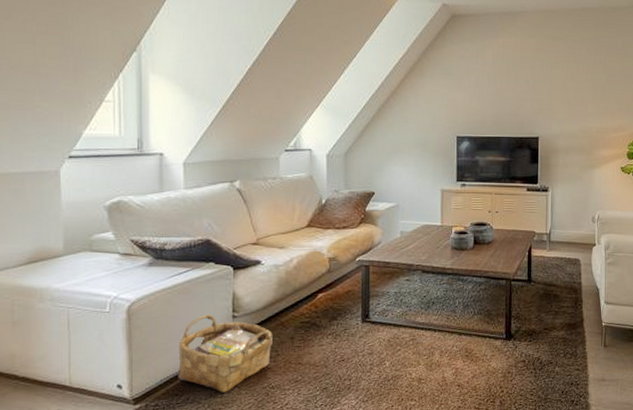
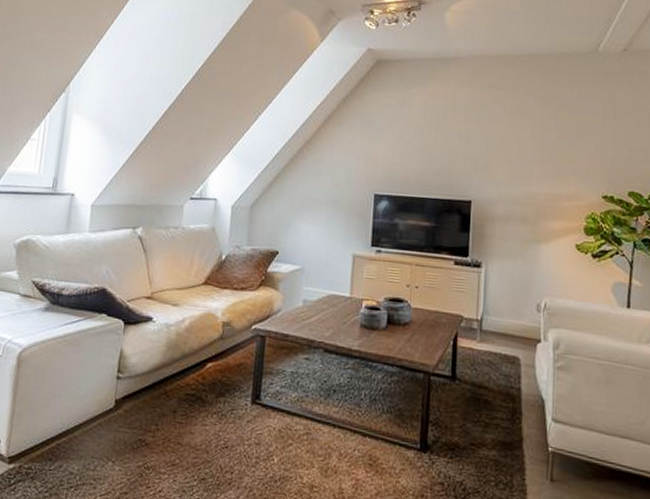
woven basket: present [178,315,272,393] -> none [54,371,155,465]

